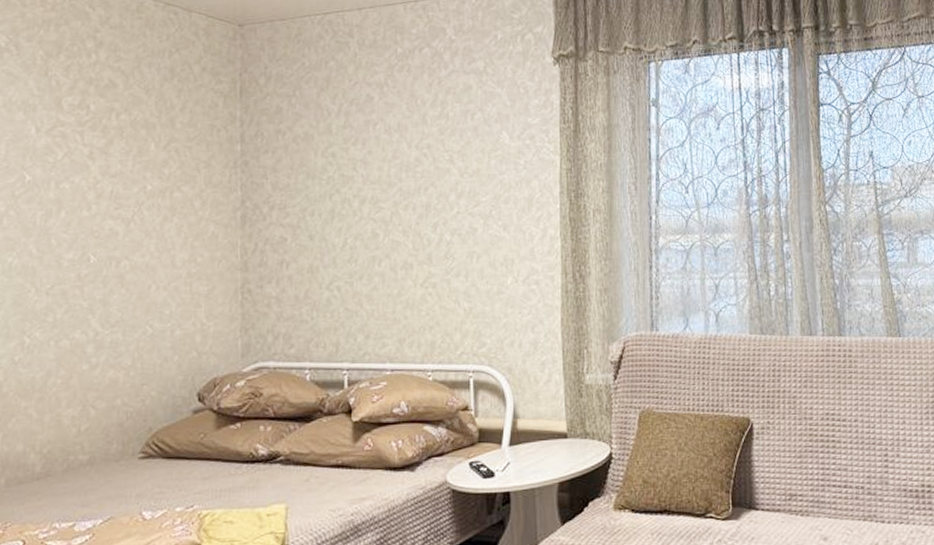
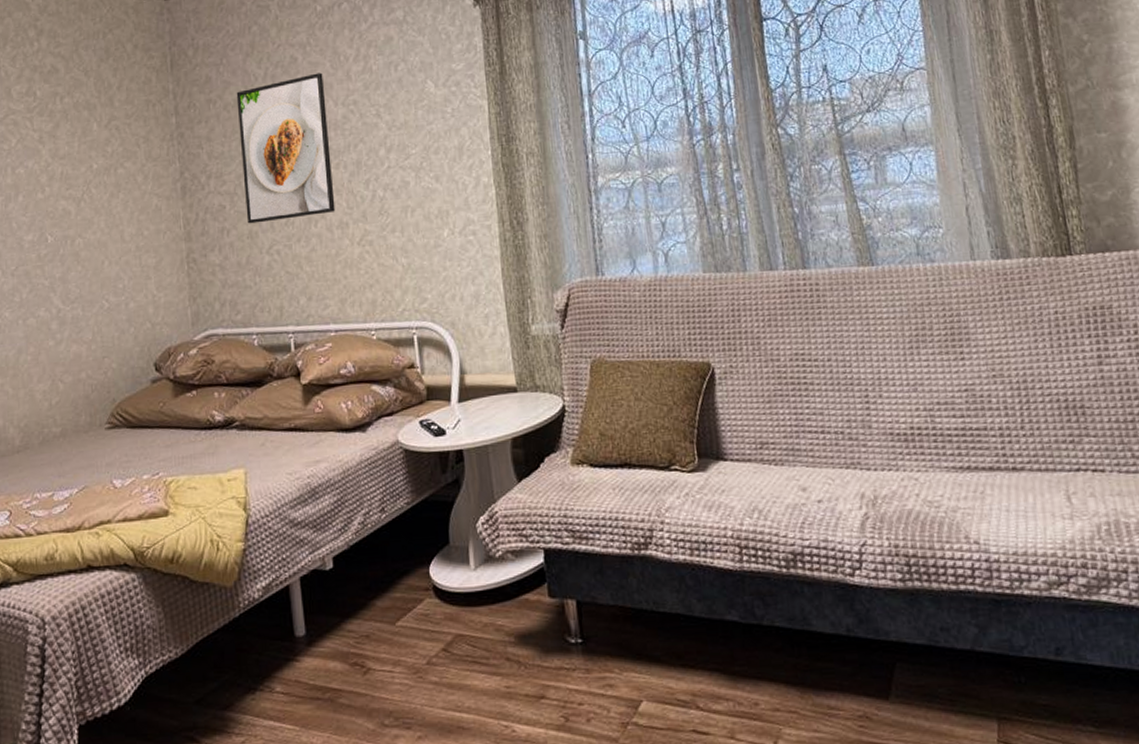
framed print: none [307,114,401,258] -> present [236,72,336,224]

